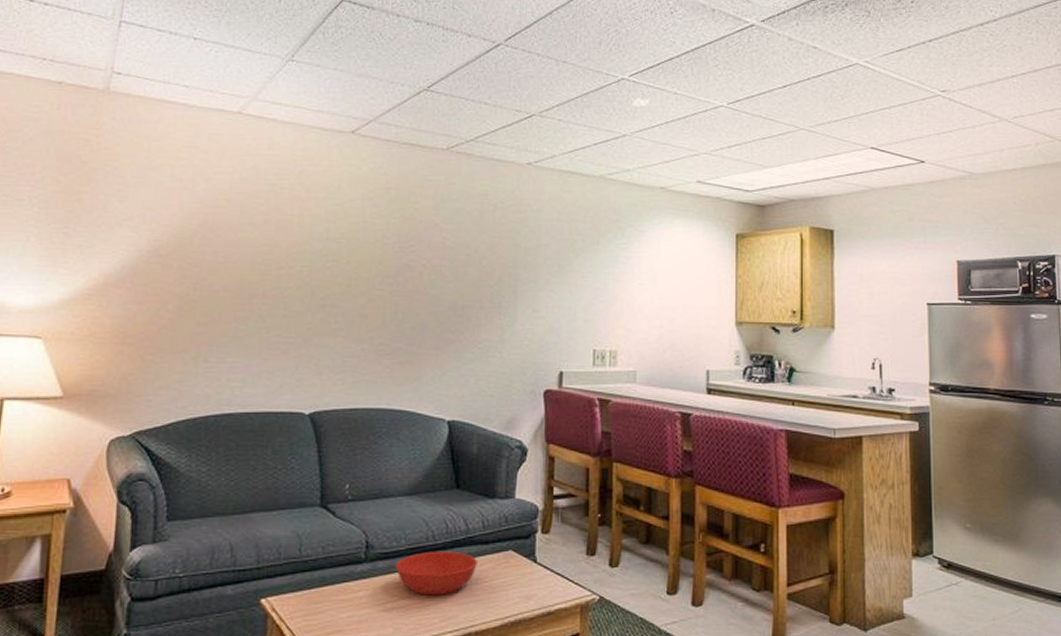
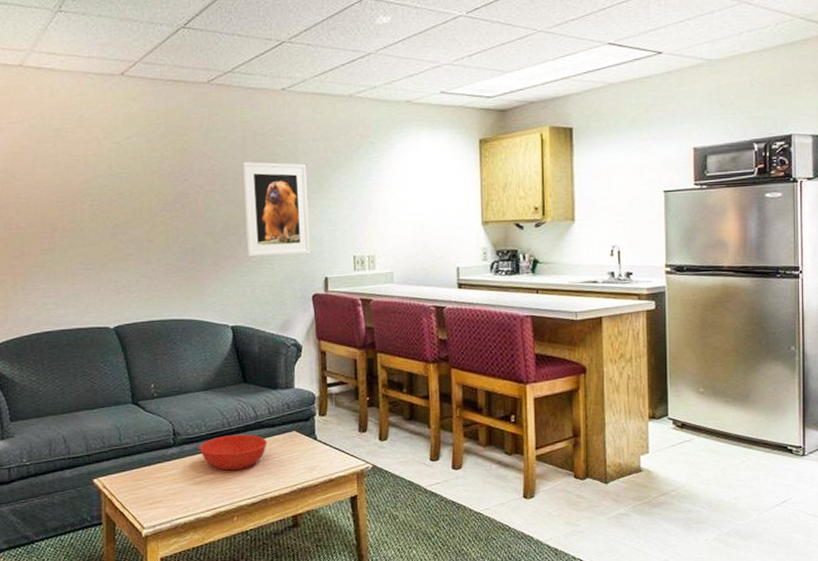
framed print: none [473,236,548,344] -> present [241,161,311,256]

